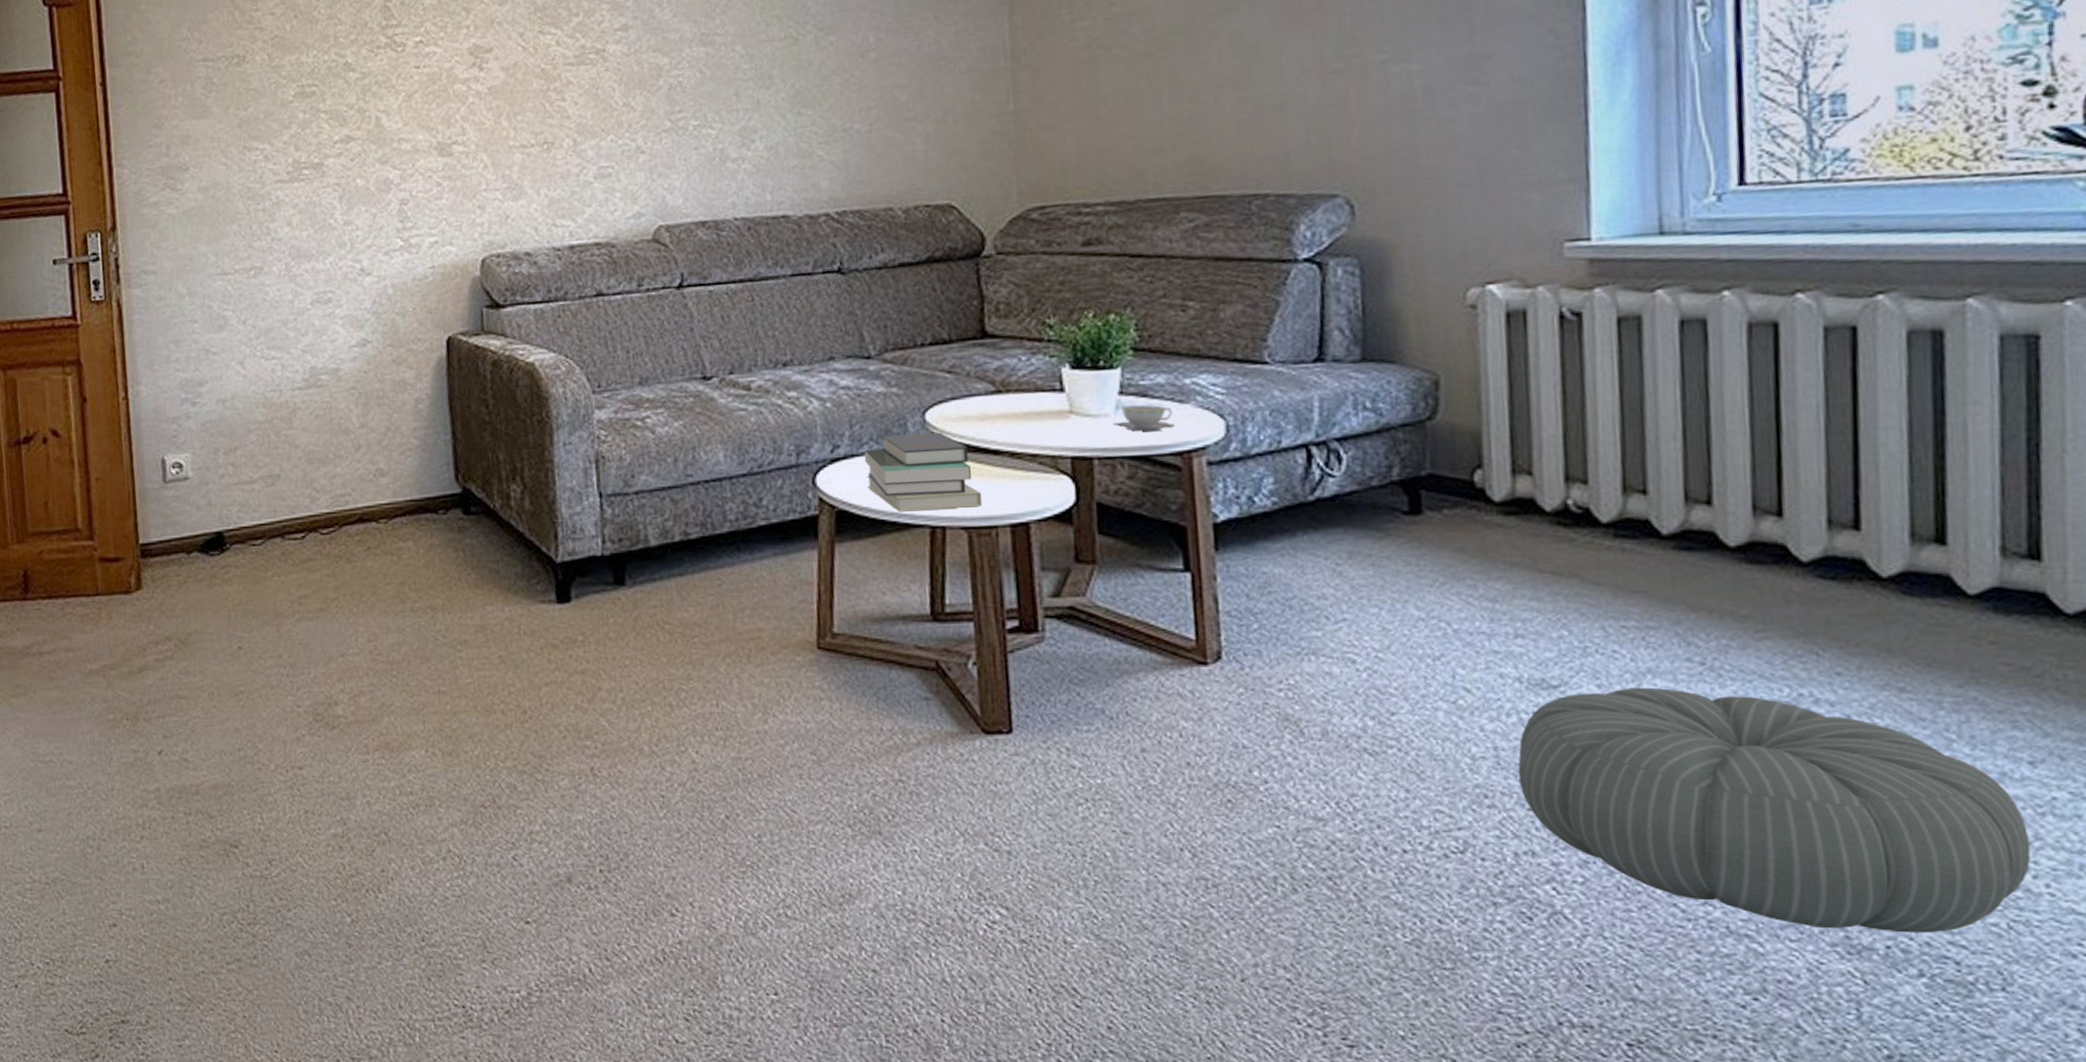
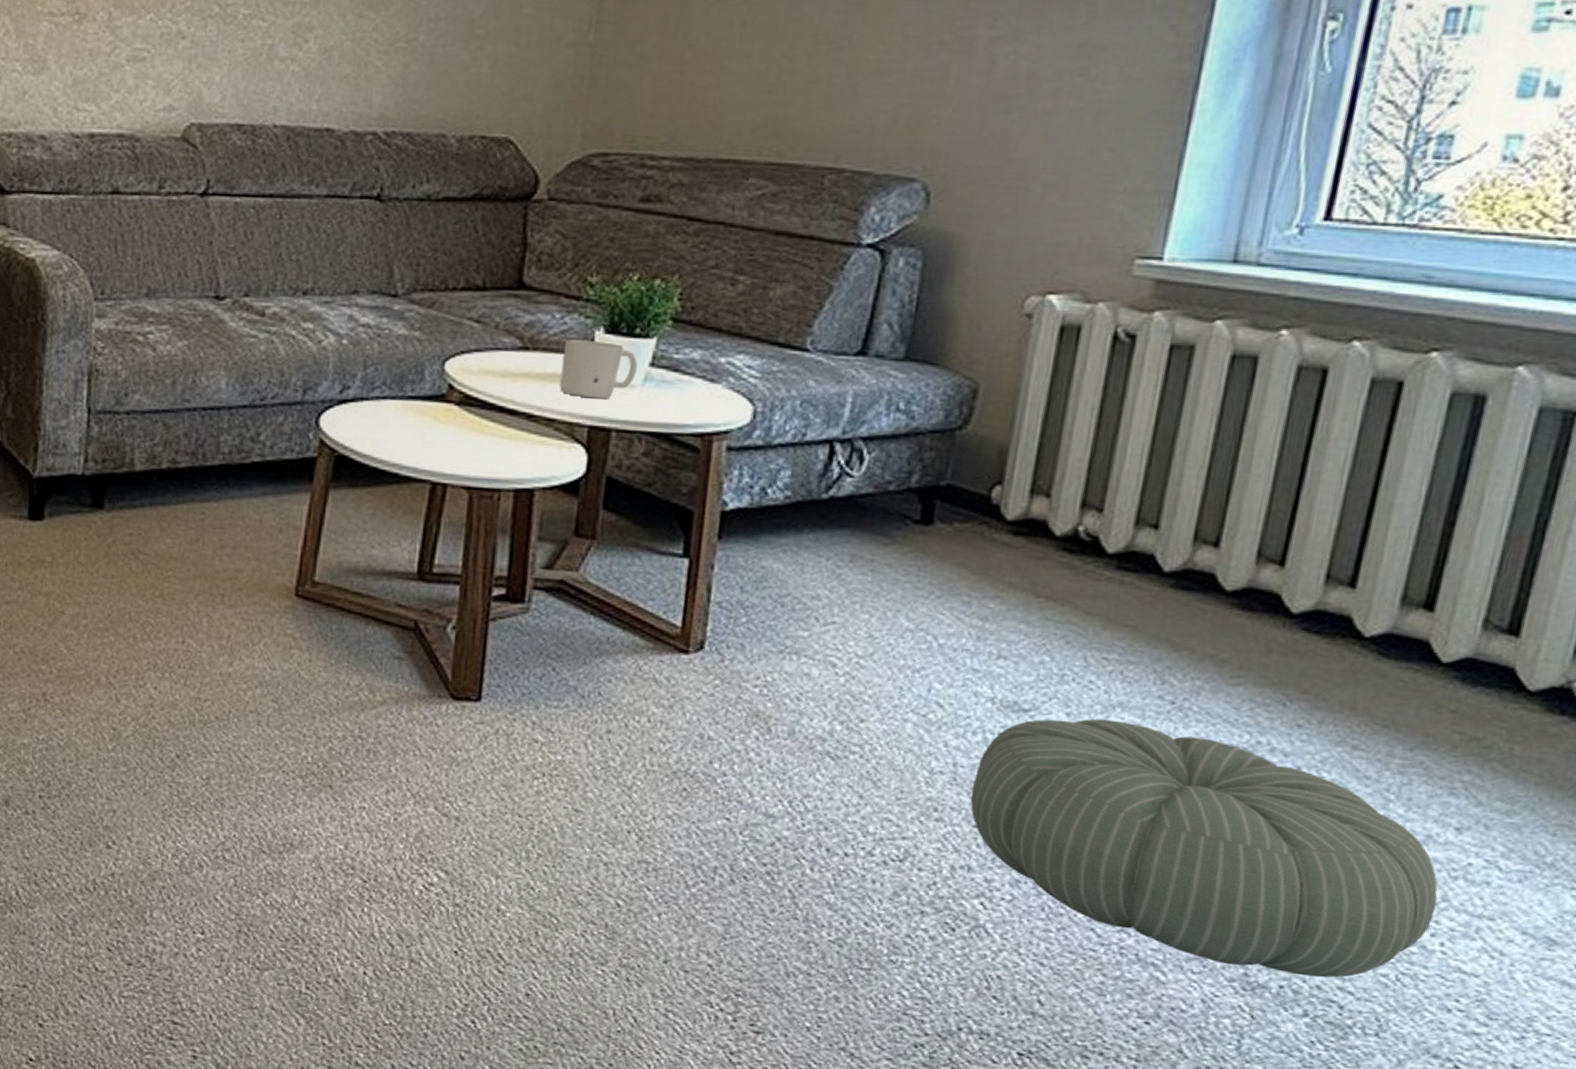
books: present [864,432,982,512] -> none [372,381,489,468]
mug: none [1034,377,1107,431] -> present [559,338,637,399]
teacup: present [1113,405,1176,432] -> none [638,378,702,410]

